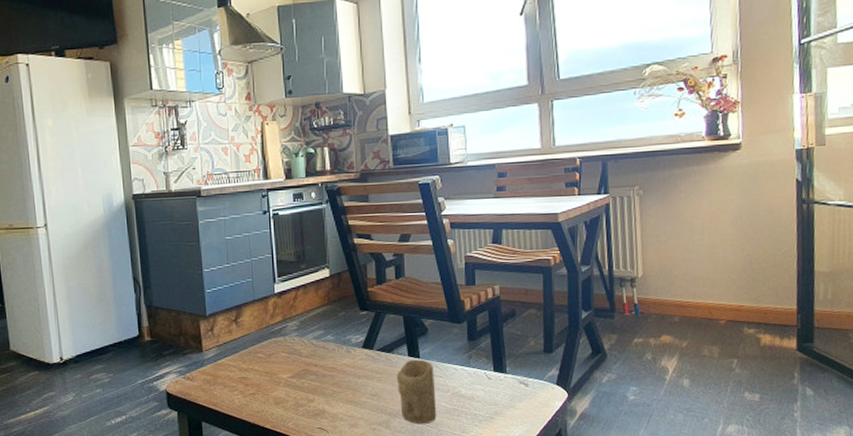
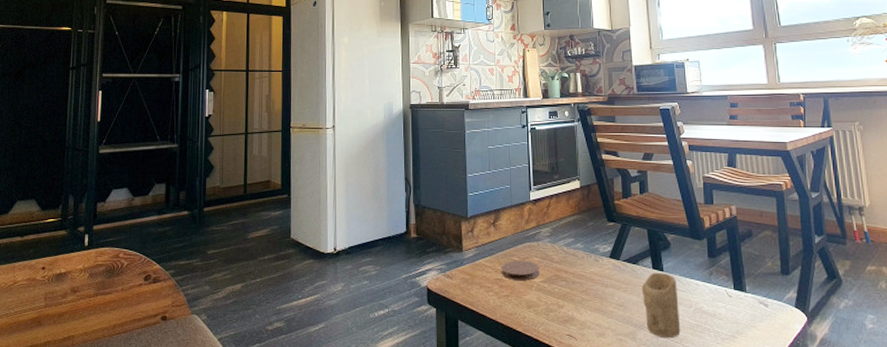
coaster: none [245,357,288,378] -> present [501,260,540,280]

